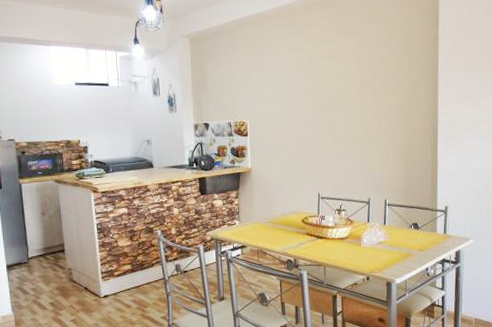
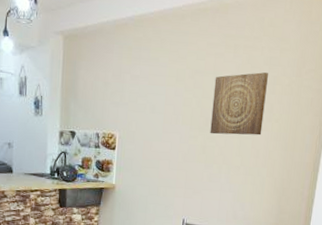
wall art: none [332,53,381,113] -> present [210,72,268,136]

